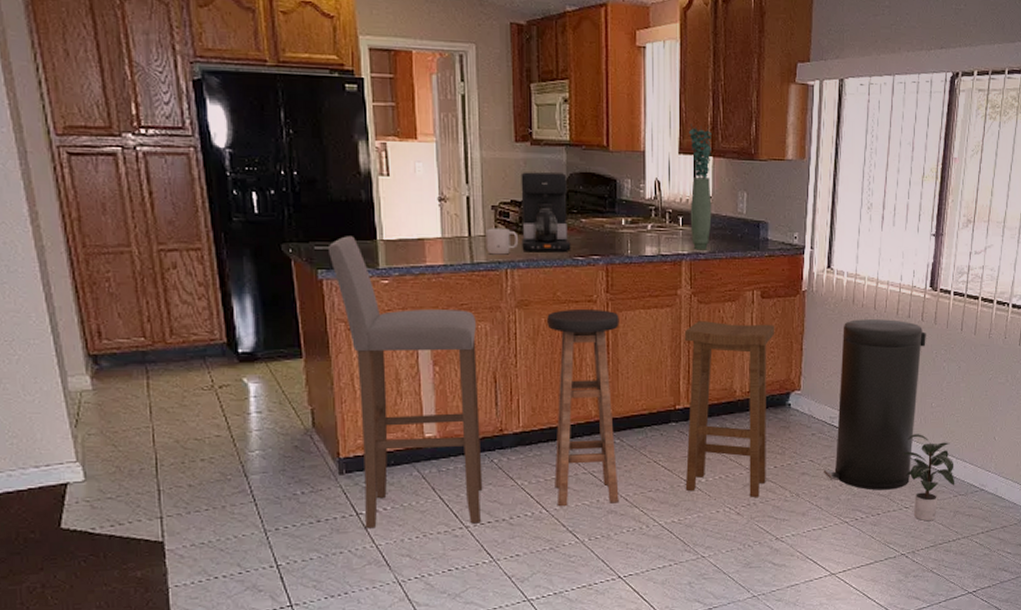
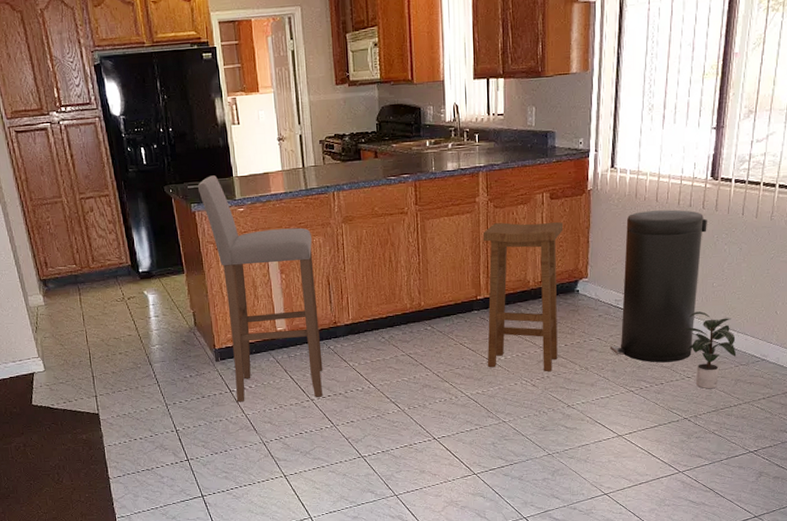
mug: present [486,228,519,255] -> none [316,158,343,181]
coffee maker: present [521,172,571,252] -> none [341,107,385,176]
bar stool: present [546,310,619,506] -> none [367,219,432,382]
vase: present [689,124,712,251] -> none [482,51,504,162]

